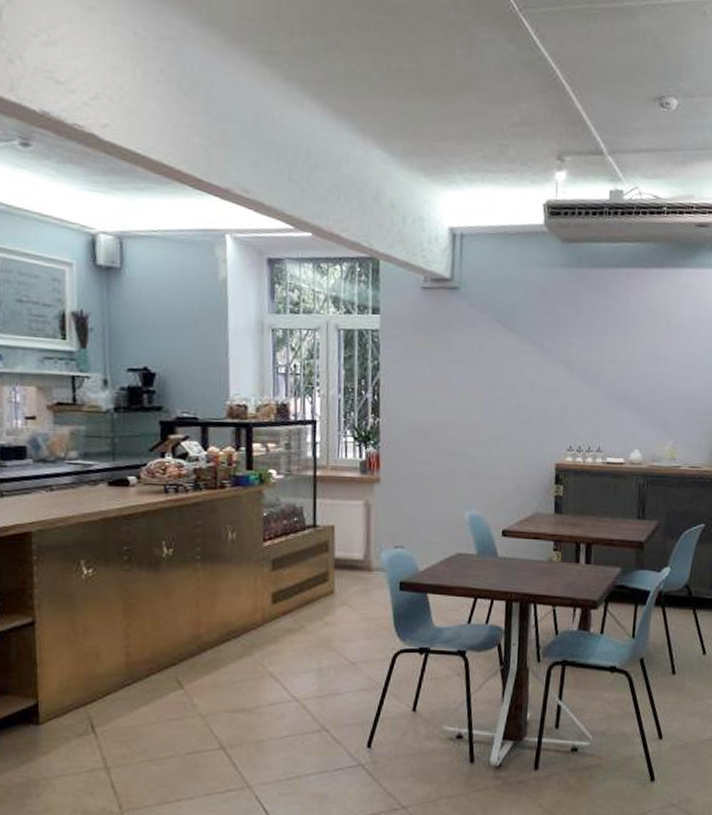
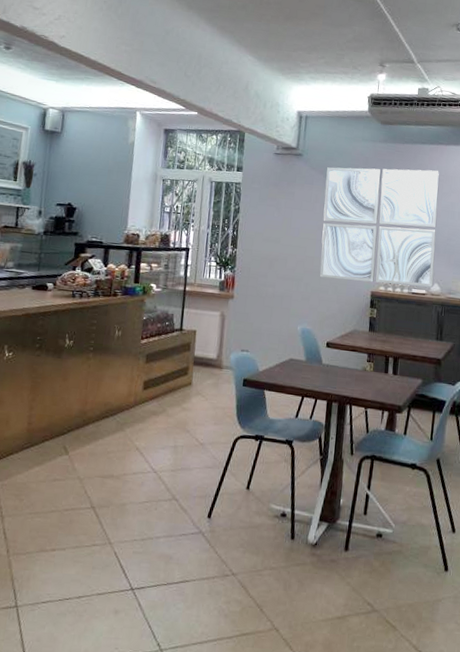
wall art: none [489,302,639,455] -> present [319,167,439,288]

